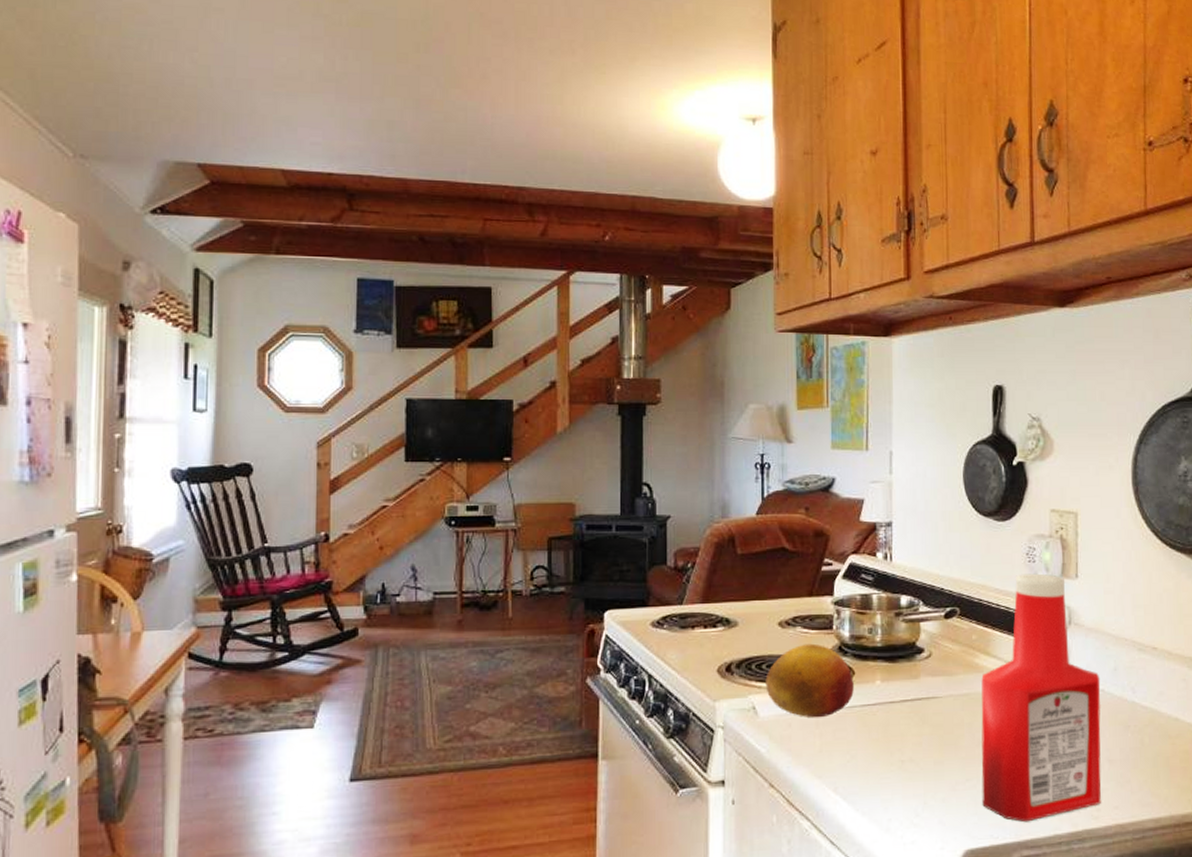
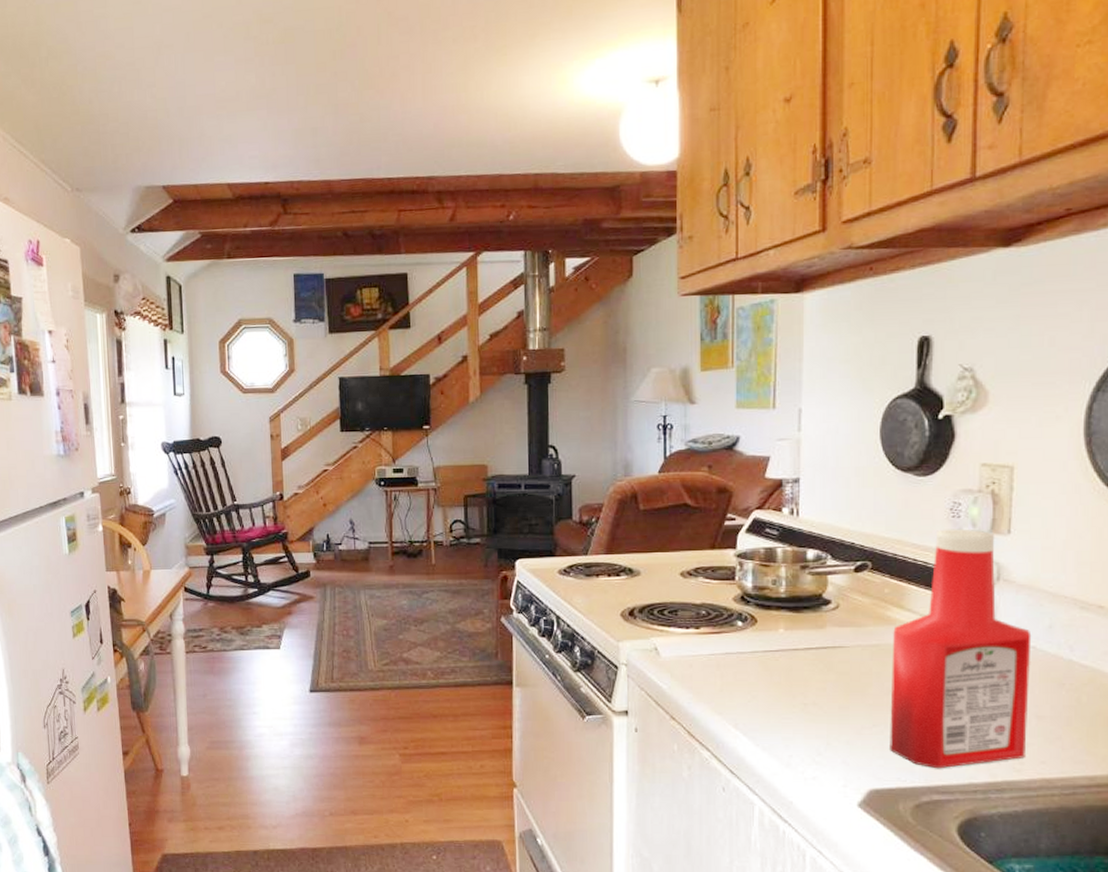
fruit: present [765,643,854,718] -> none [667,593,756,661]

